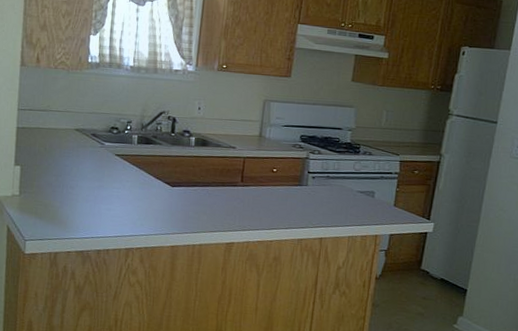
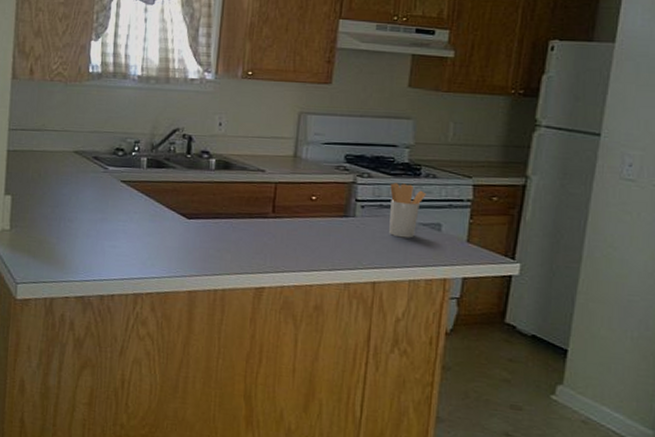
utensil holder: none [334,158,363,203] -> present [389,183,426,238]

